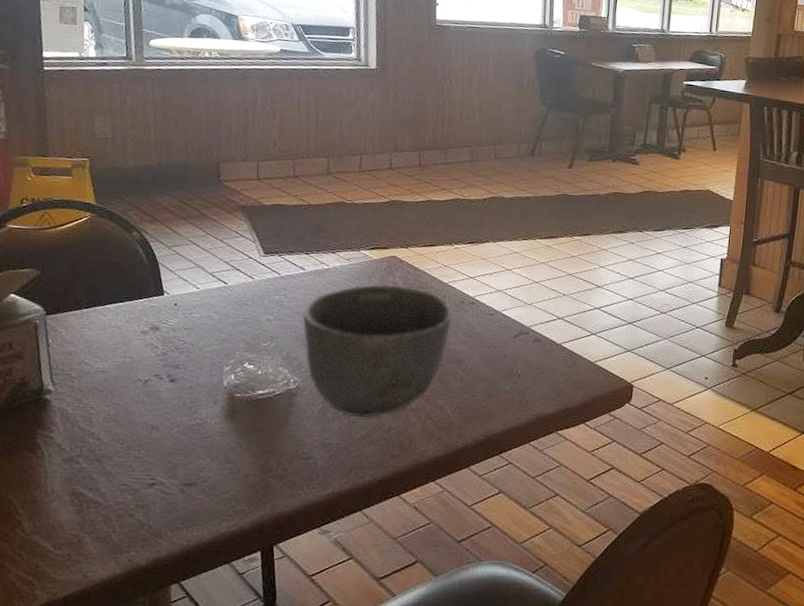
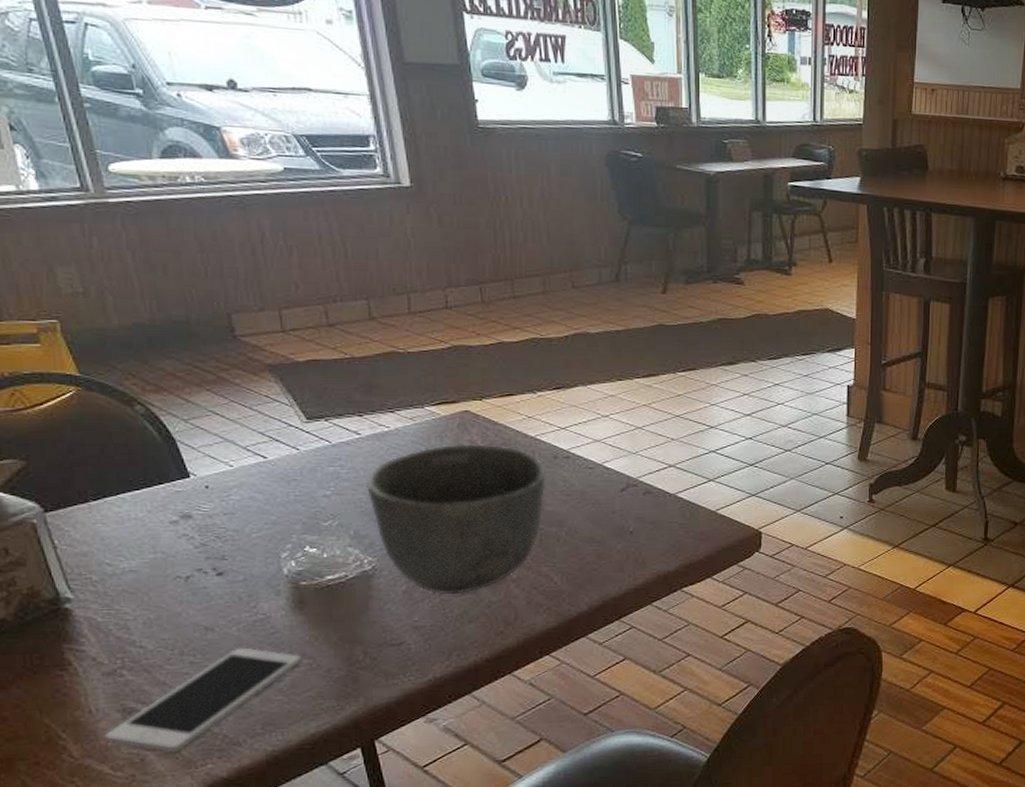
cell phone: none [53,447,226,537] -> present [104,647,302,752]

